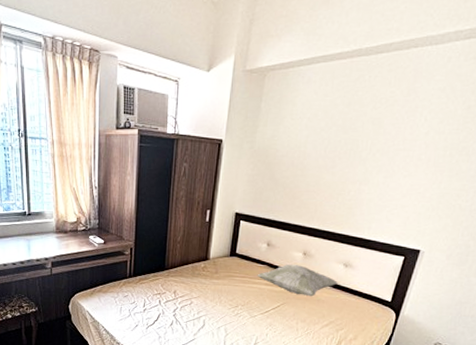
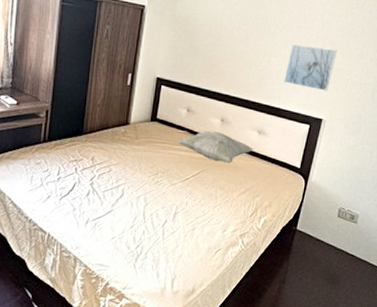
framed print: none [376,169,443,220] -> present [284,44,337,91]

